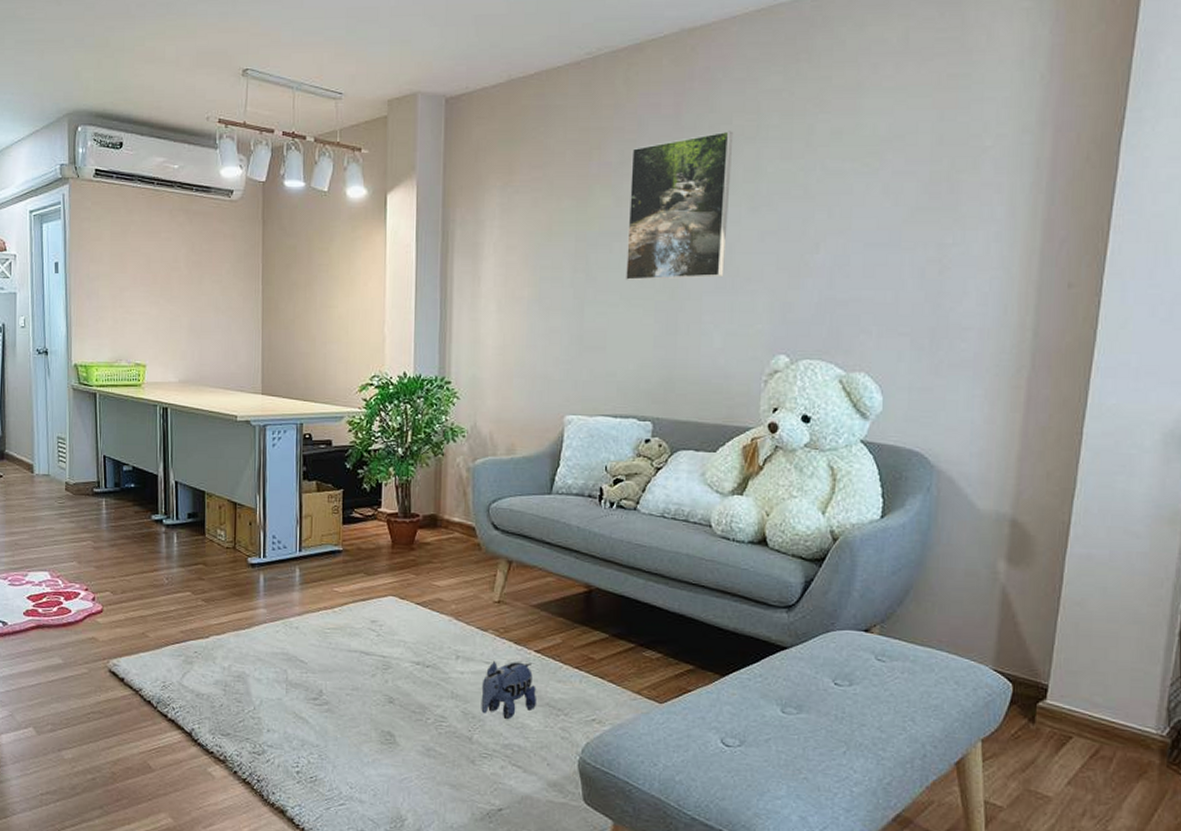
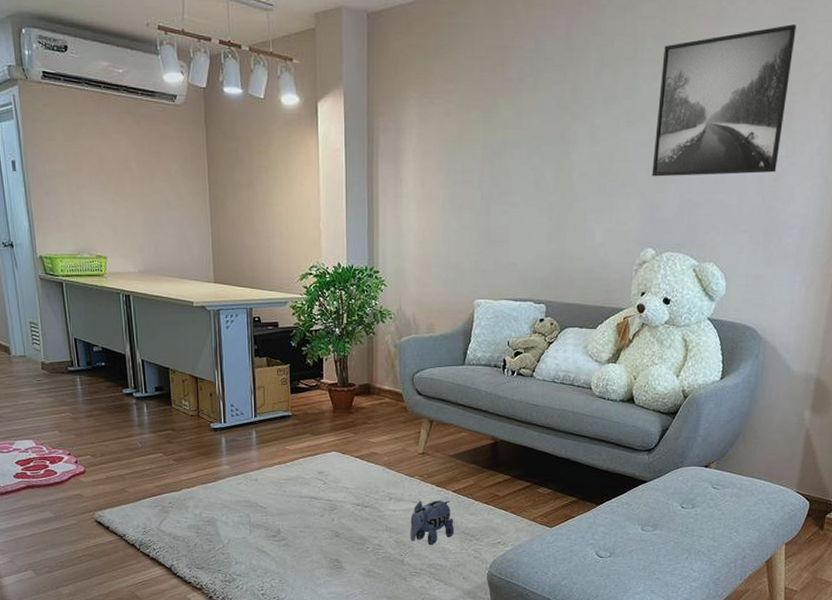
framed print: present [625,131,734,281] -> none [524,52,615,185]
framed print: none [782,93,958,271] -> present [651,24,797,177]

